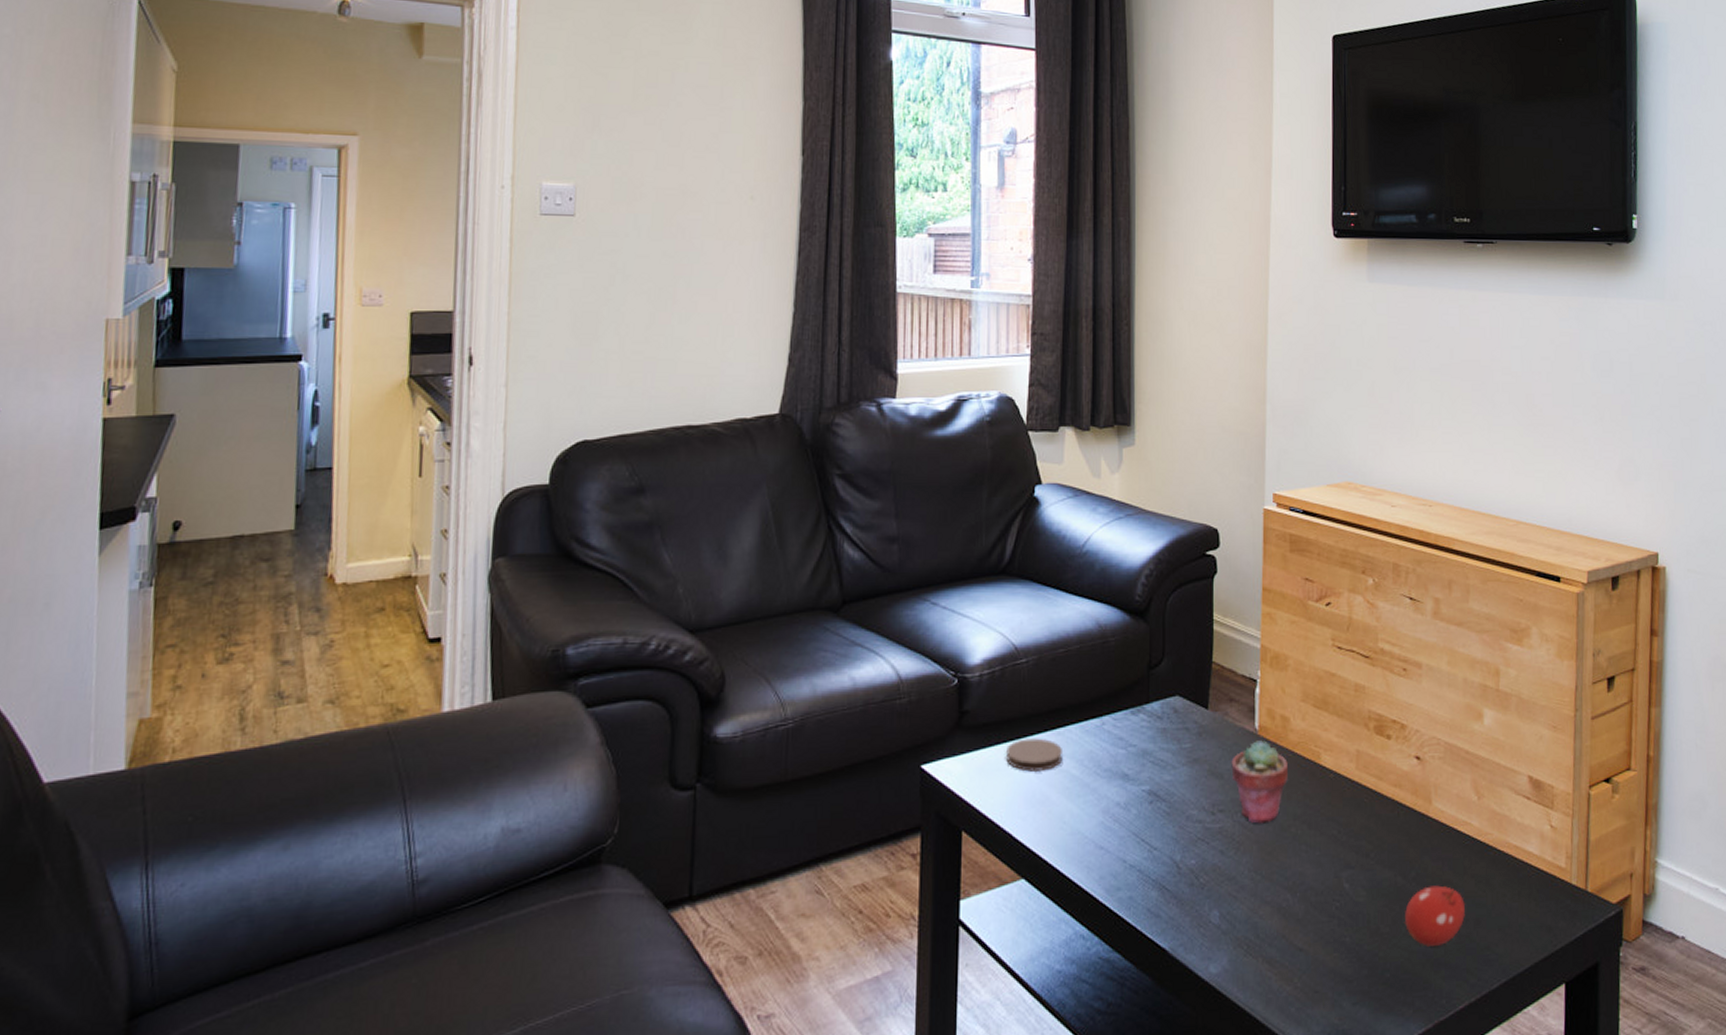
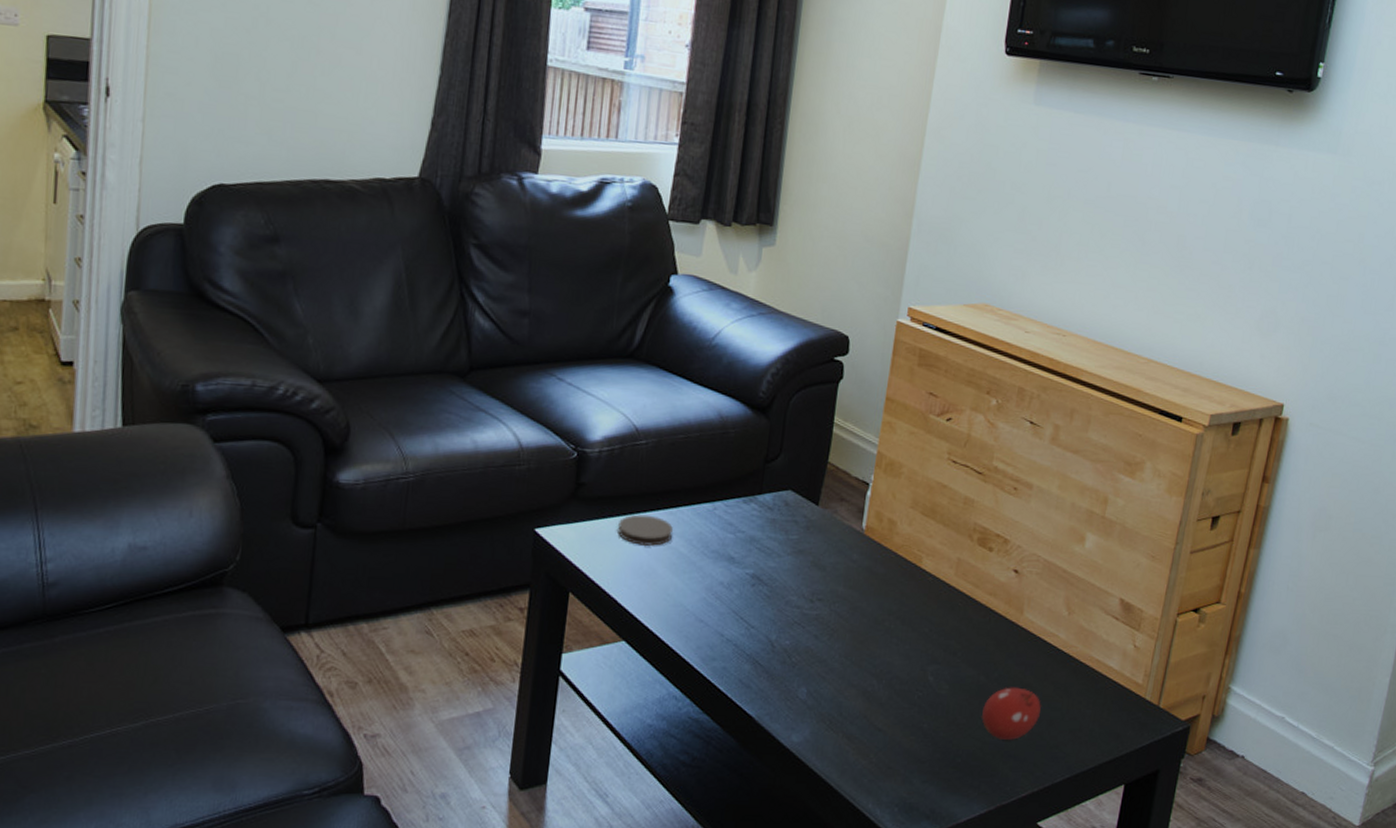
potted succulent: present [1231,740,1288,824] -> none [834,539,890,615]

